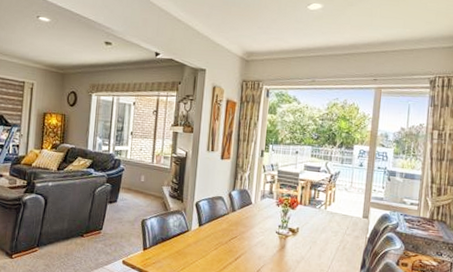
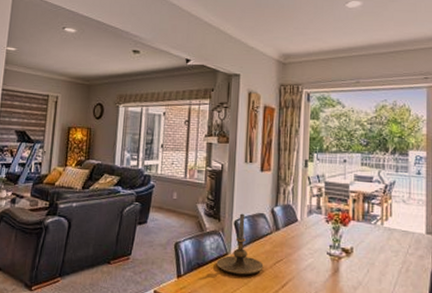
candle holder: none [178,196,220,249] -> present [216,213,264,275]

